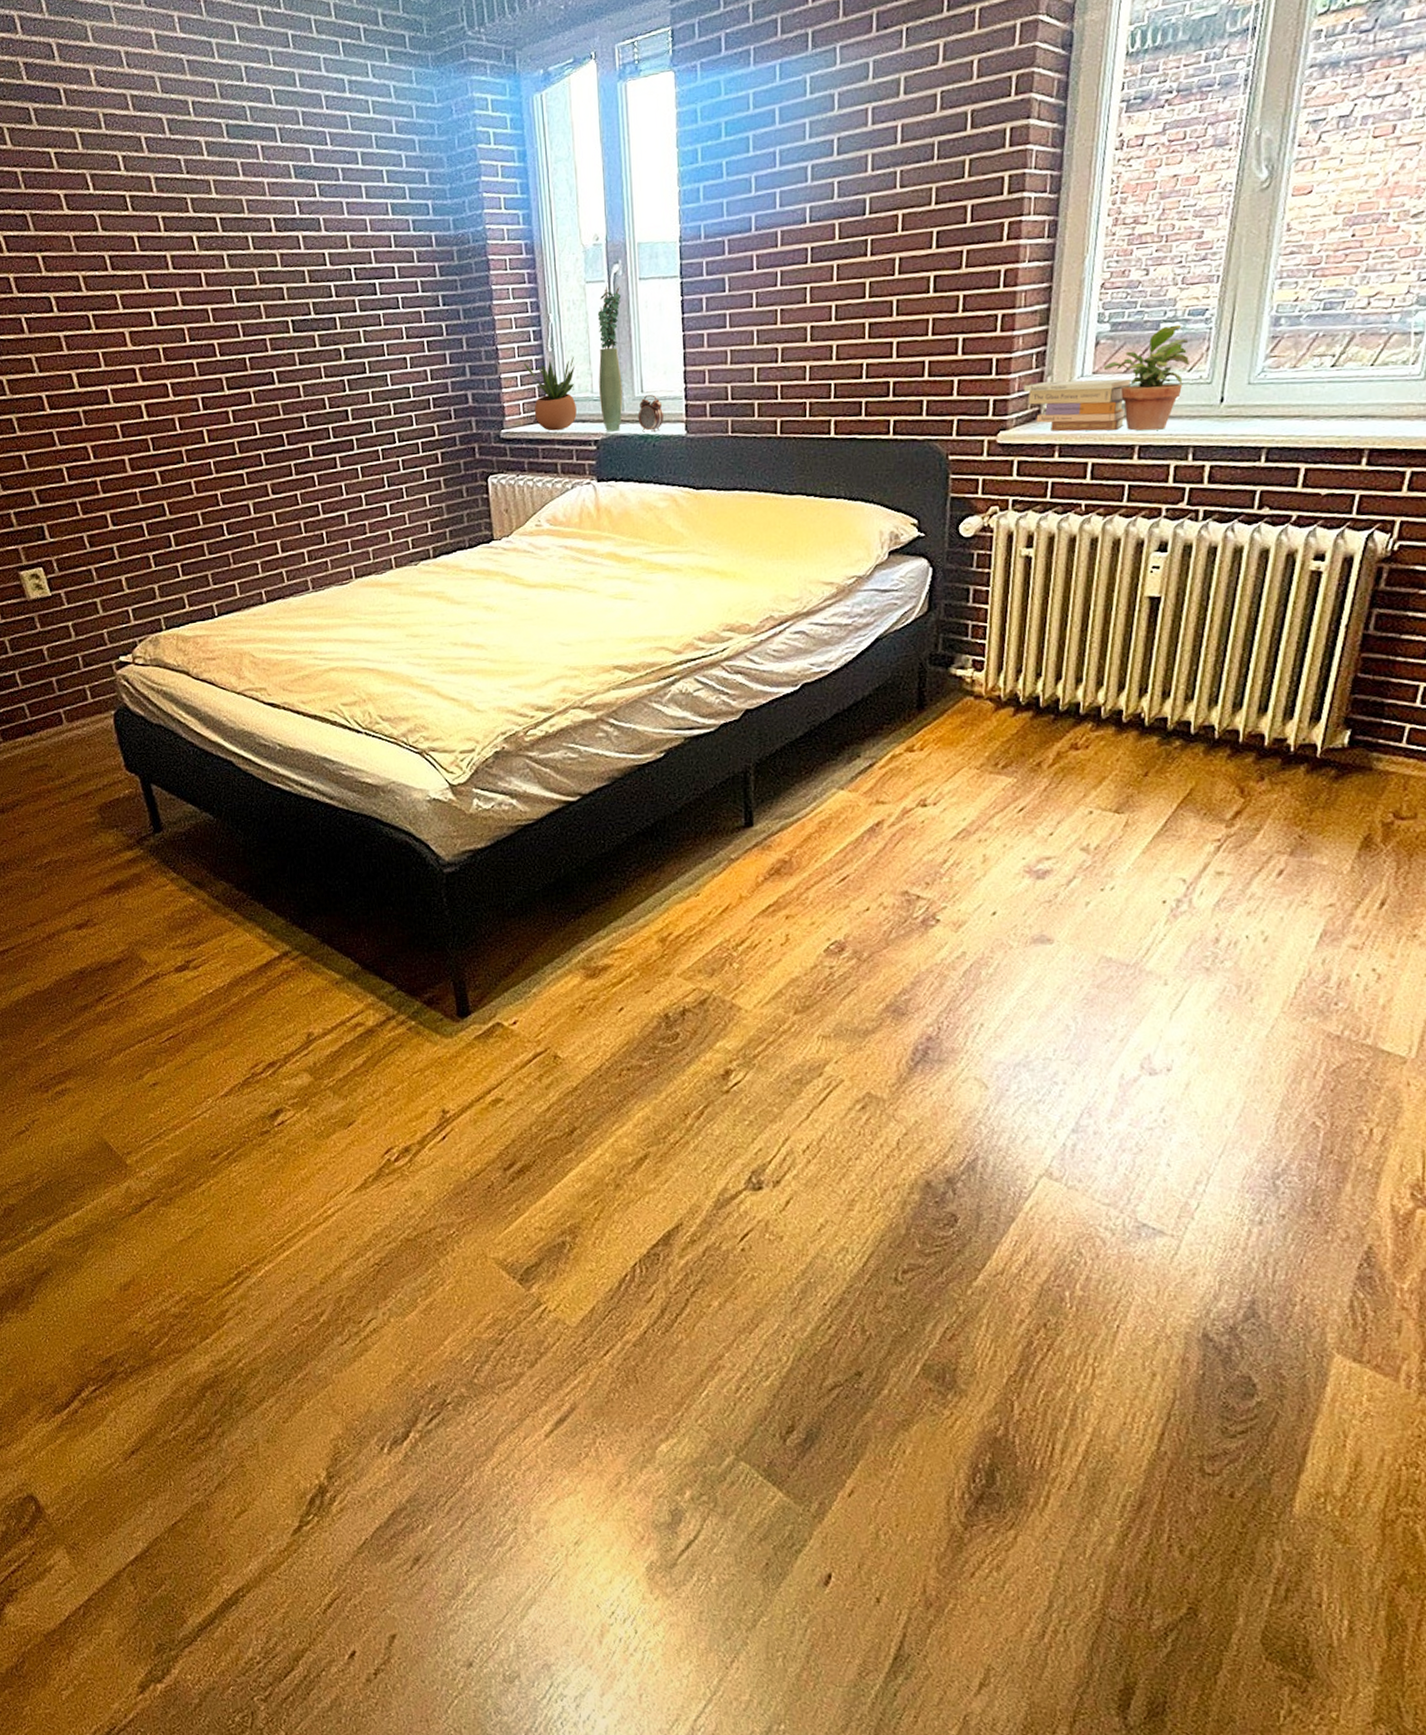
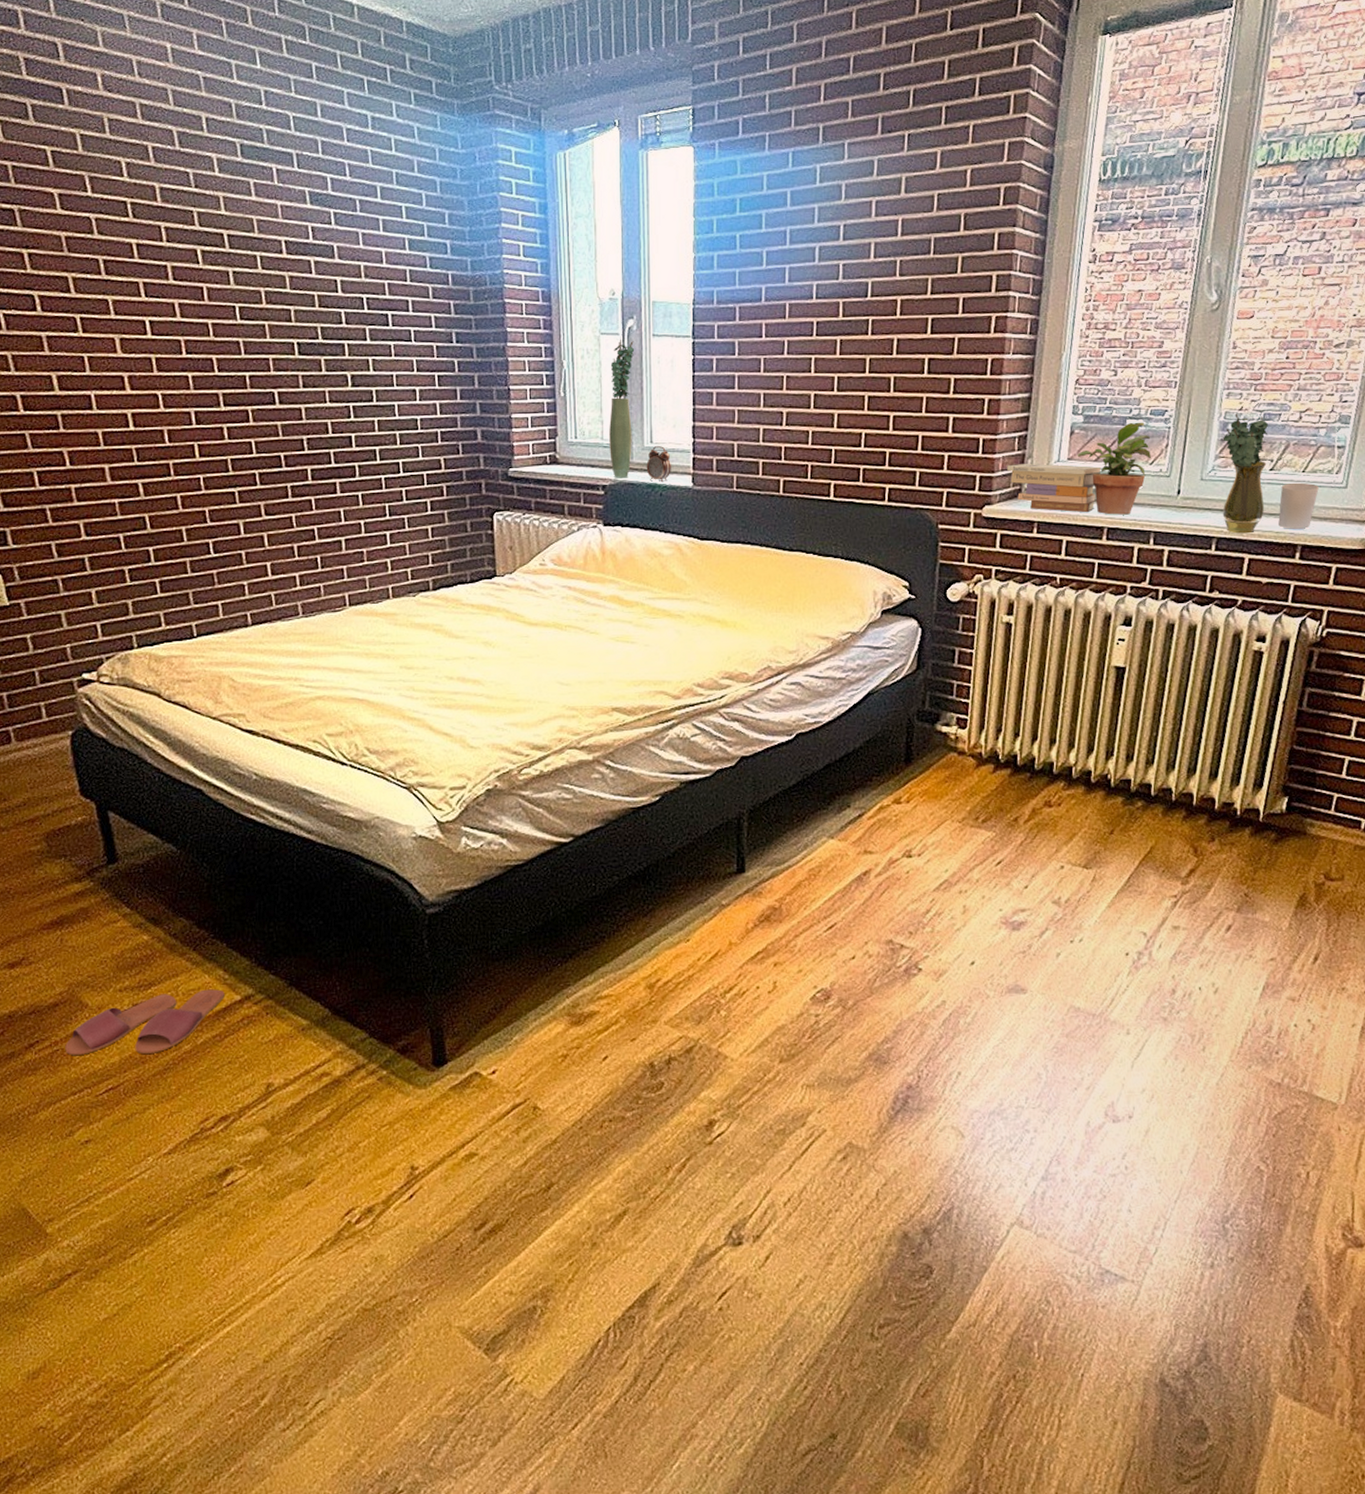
slippers: none [130,946,265,1008] -> present [65,989,225,1056]
potted plant: present [523,356,577,431] -> none [535,403,587,473]
vase: none [1273,305,1330,442] -> present [1222,414,1269,534]
candle holder: none [1341,378,1391,433] -> present [1278,482,1319,530]

